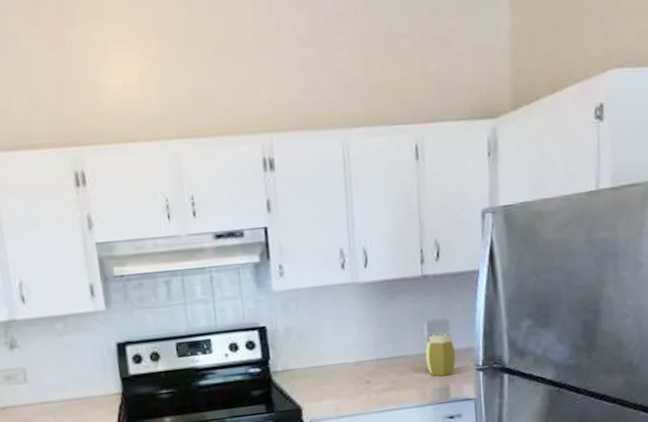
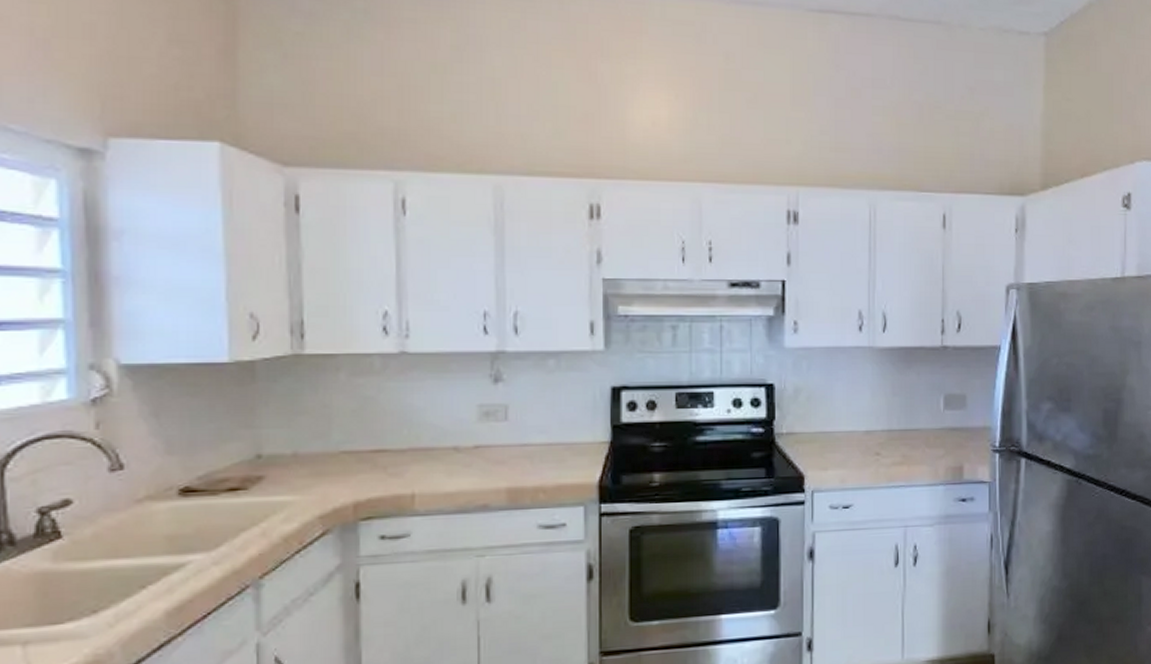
jar: present [425,332,455,377] -> none [940,408,971,455]

